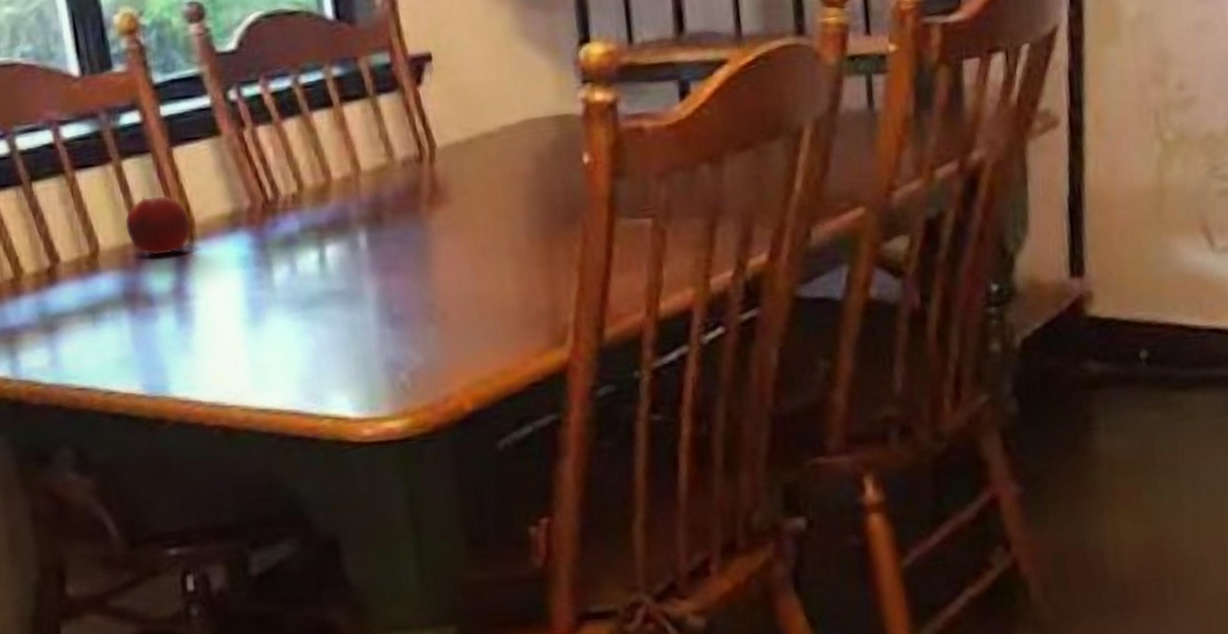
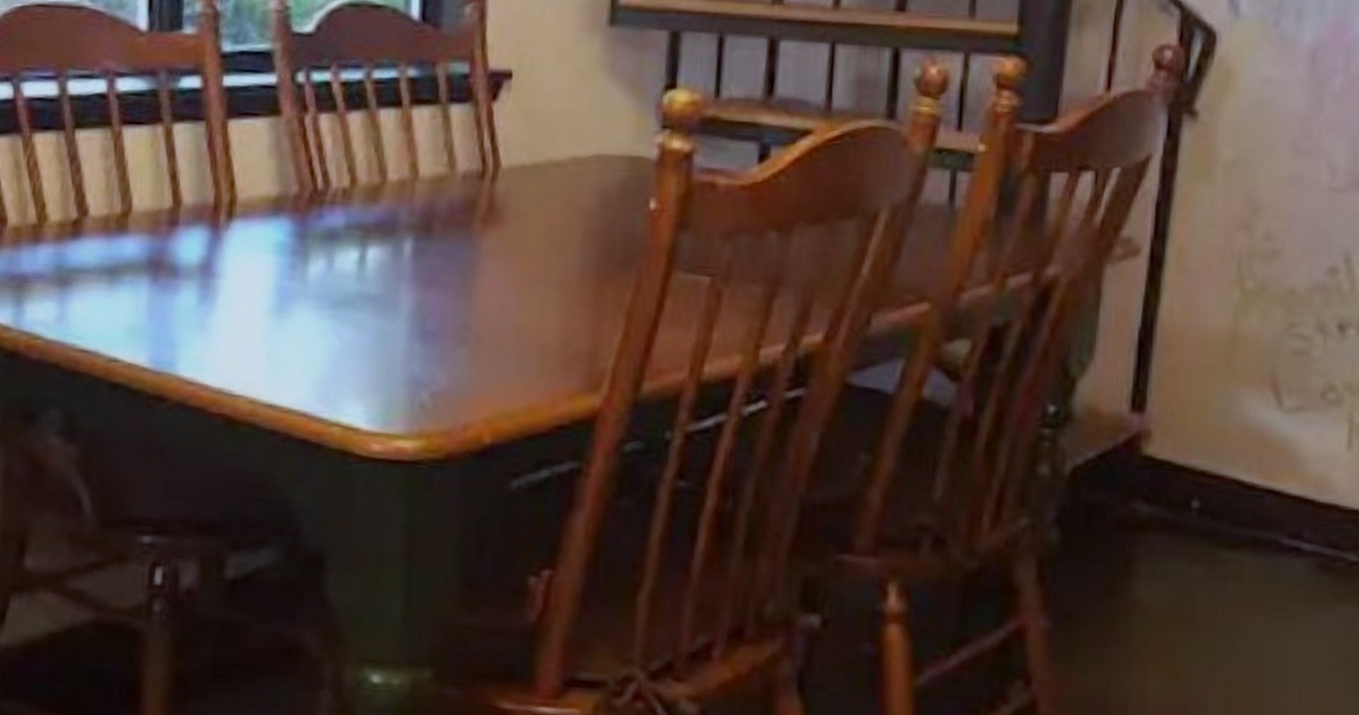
fruit: present [124,195,191,256] -> none [163,164,233,228]

